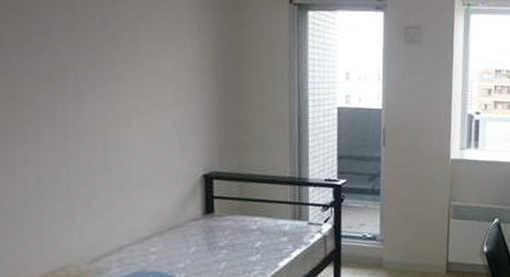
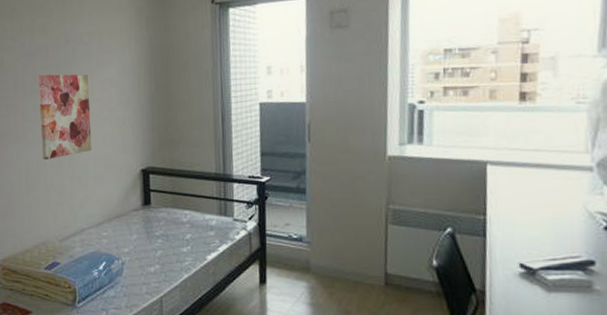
wall art: none [60,60,138,165] -> present [38,74,92,160]

